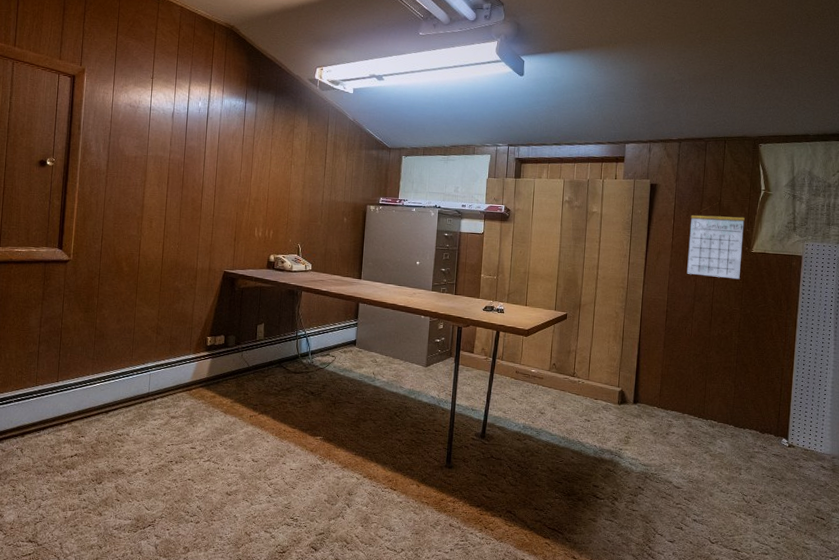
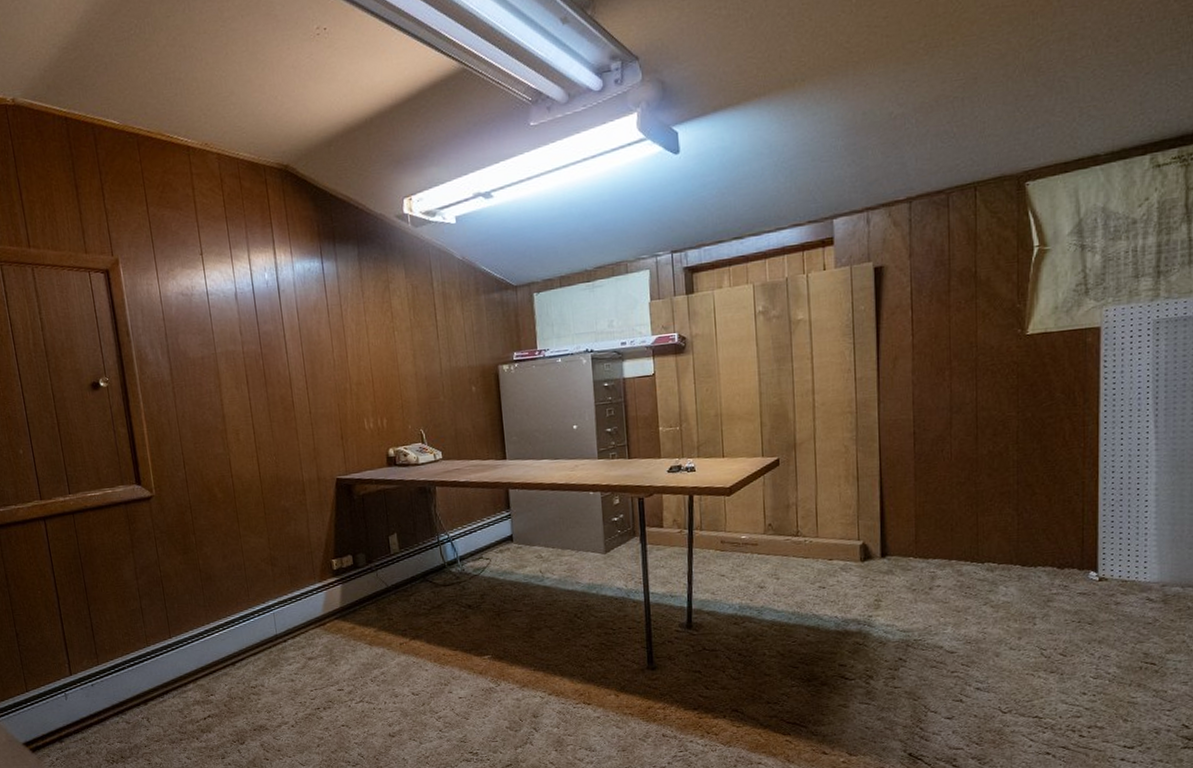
calendar: present [687,202,745,280] -> none [935,275,1013,380]

